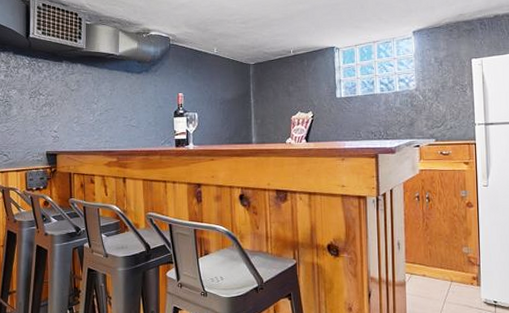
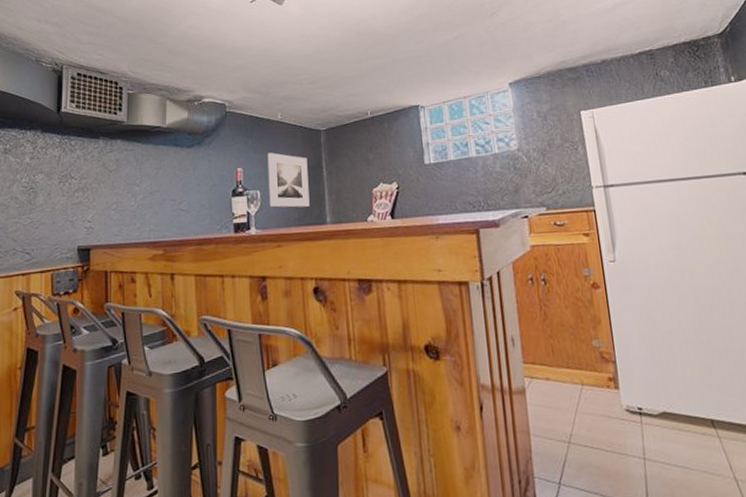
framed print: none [204,81,239,129] -> present [267,152,310,208]

